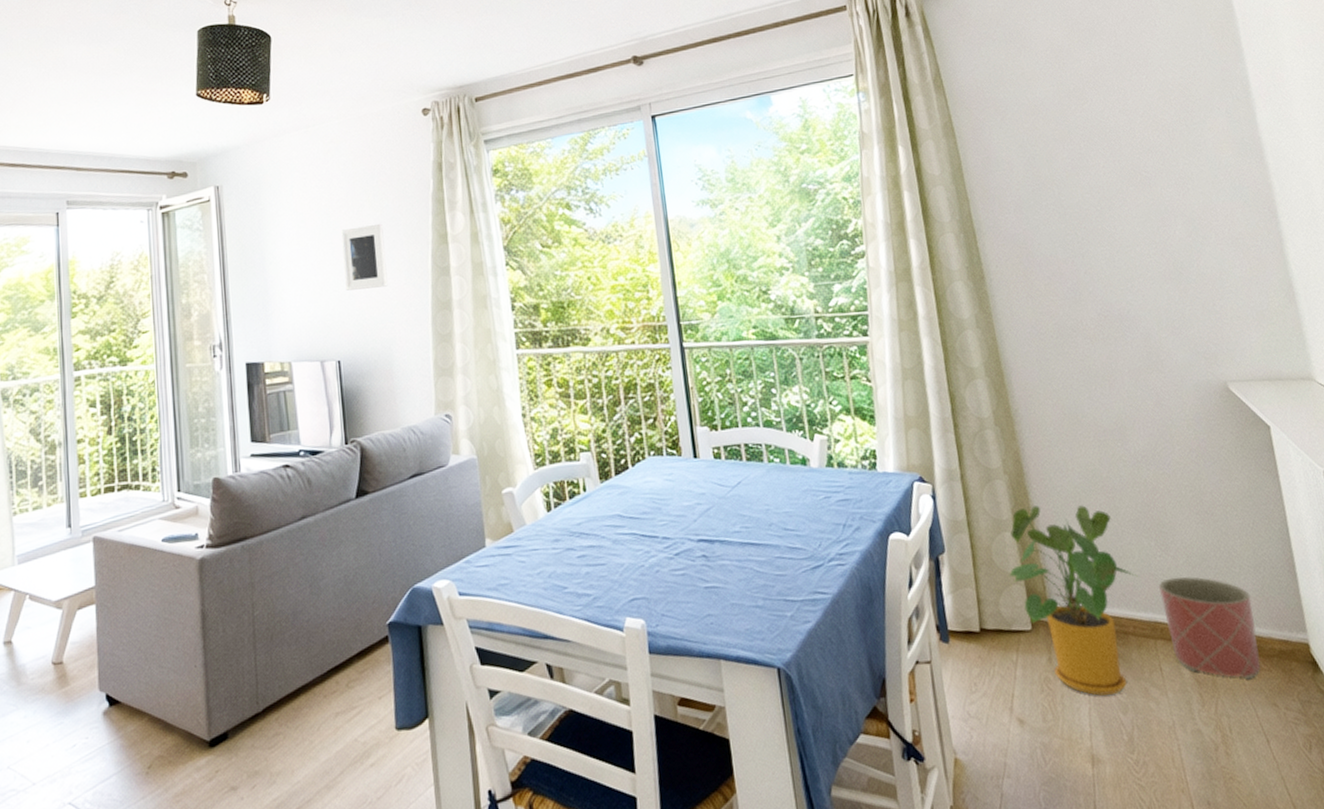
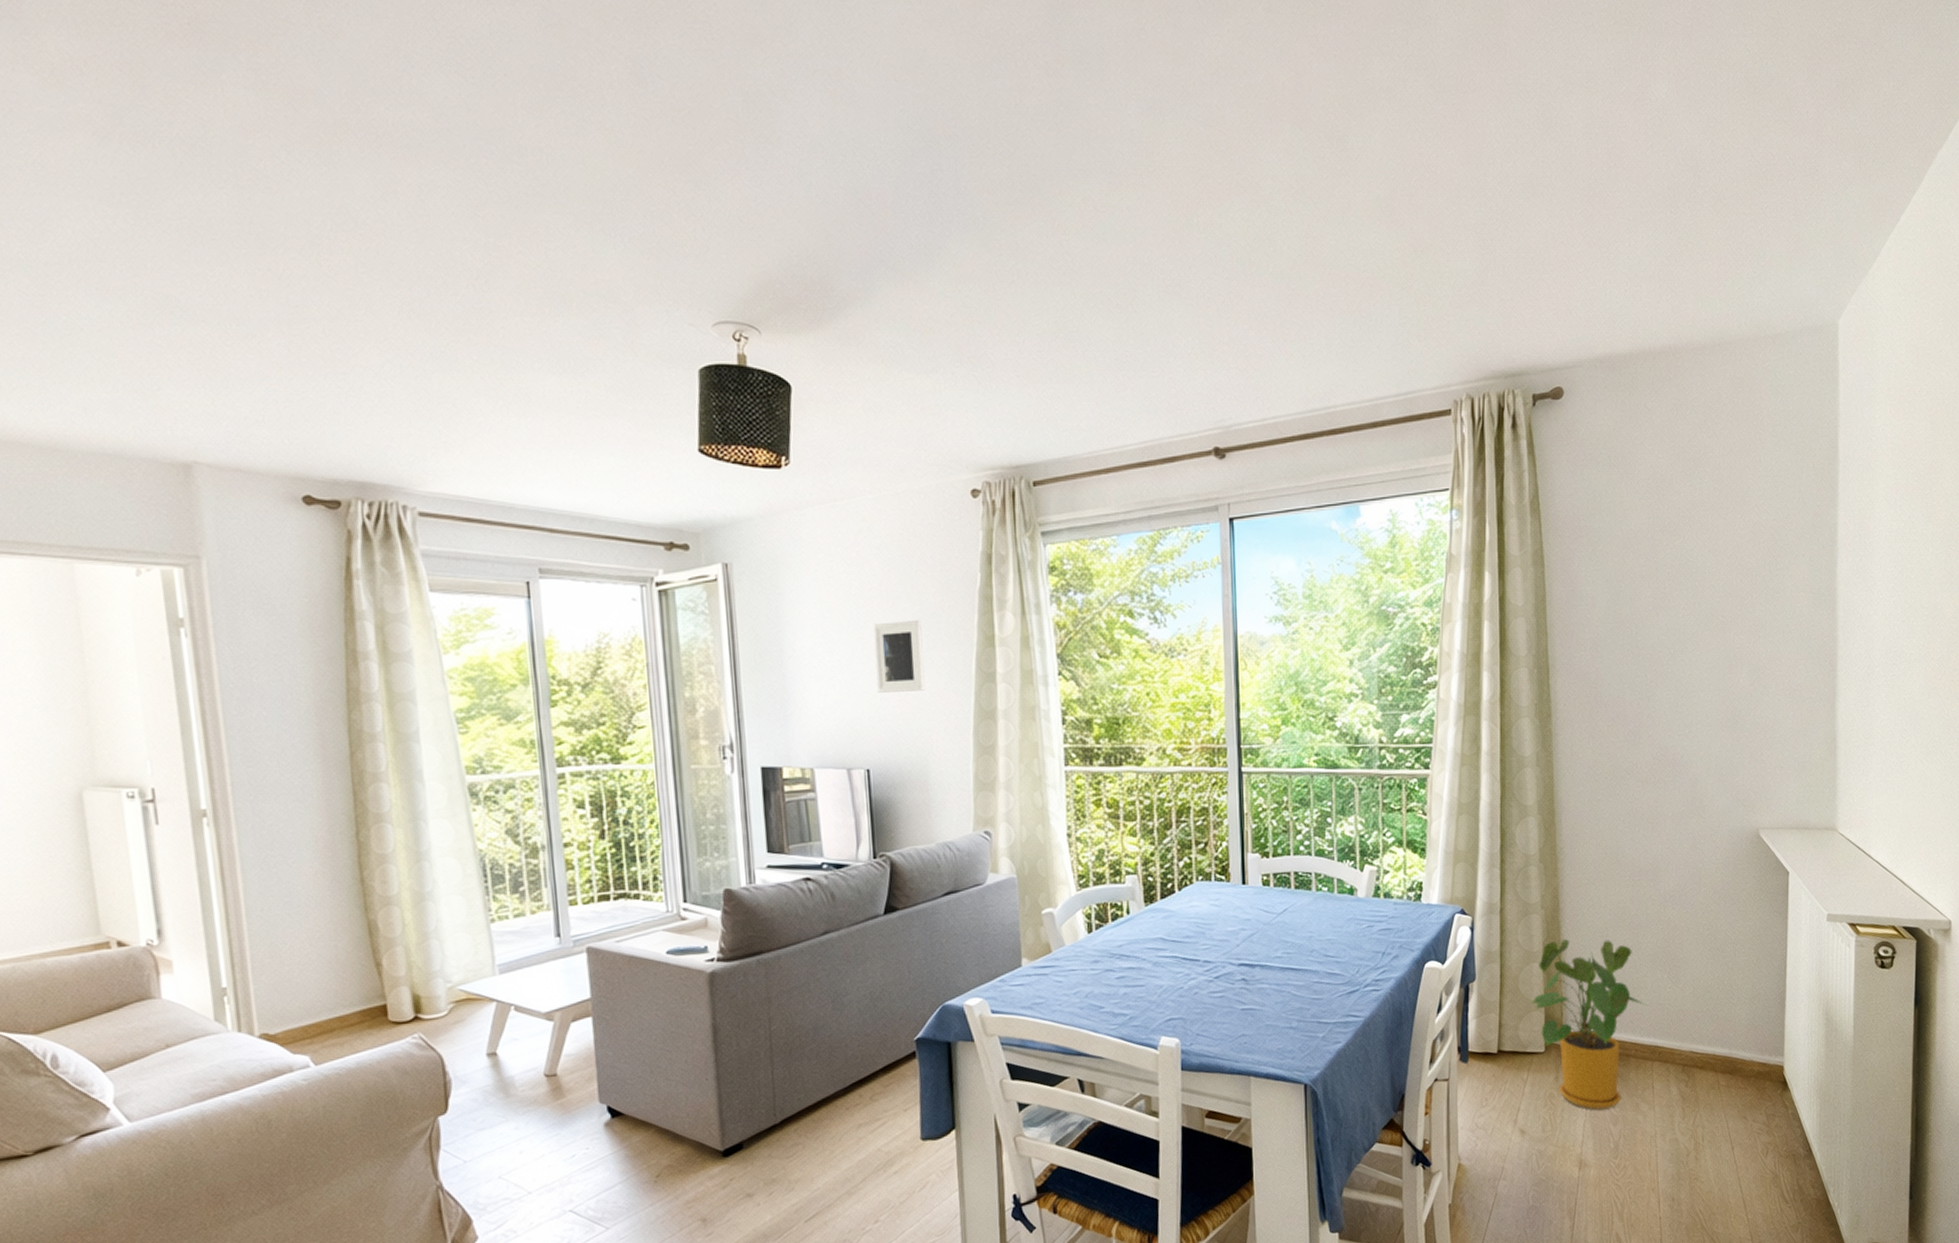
planter: present [1159,576,1261,680] -> none [1663,1006,1742,1097]

